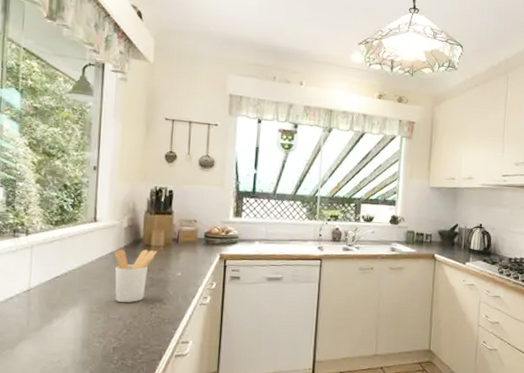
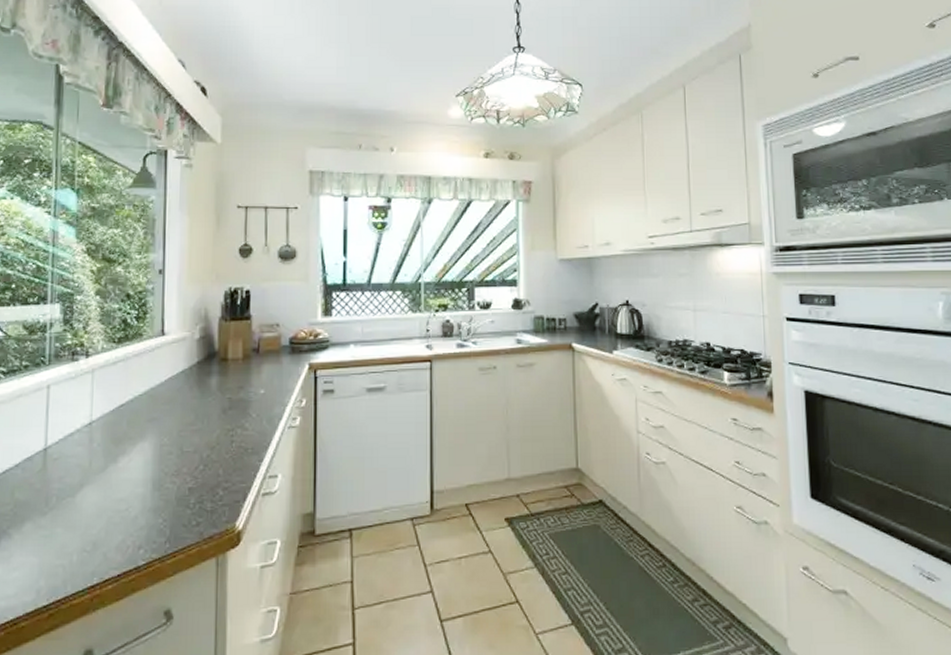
utensil holder: present [114,249,157,303] -> none [186,364,235,431]

